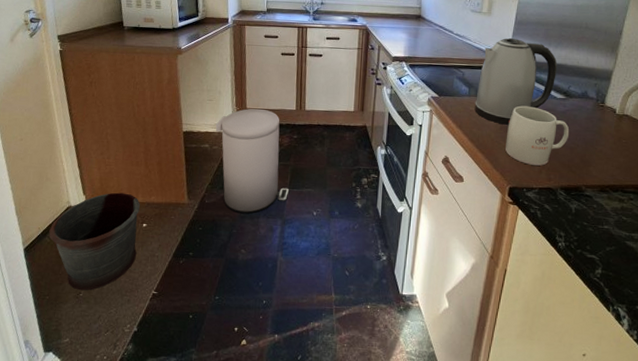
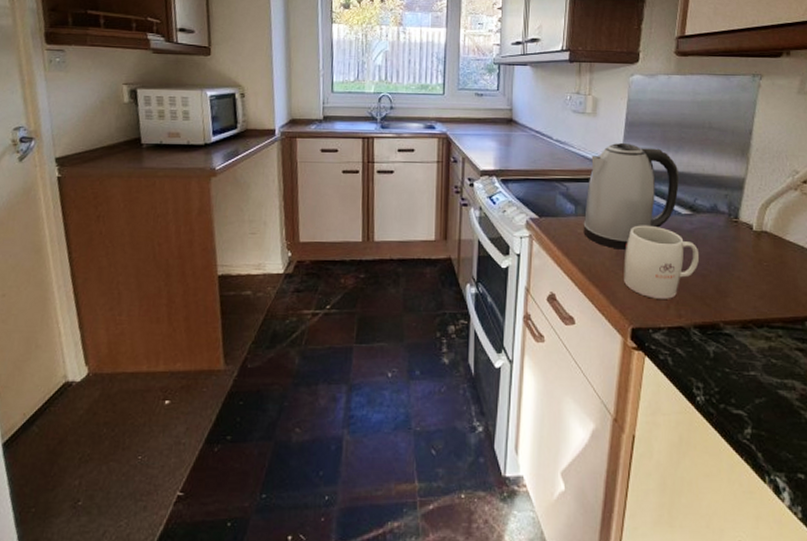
bucket: present [49,192,140,291] -> none [37,360,161,498]
pedal bin: present [215,108,290,214] -> none [259,241,357,381]

